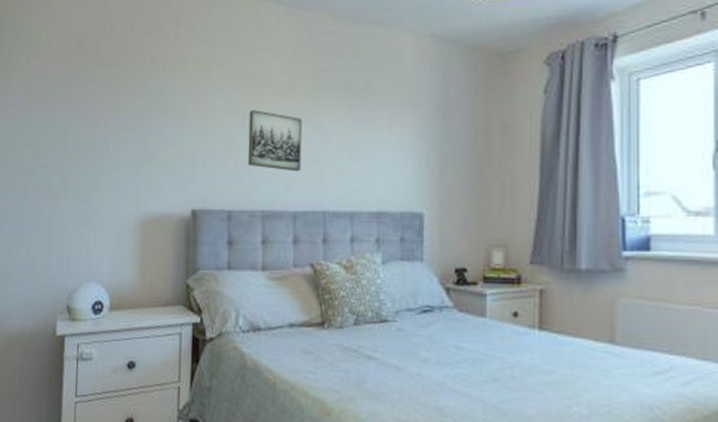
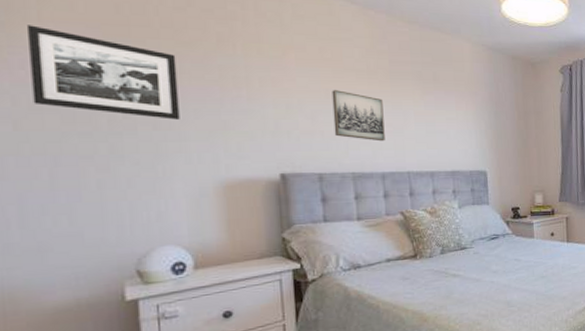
picture frame: none [16,66,117,150] -> present [26,25,180,120]

